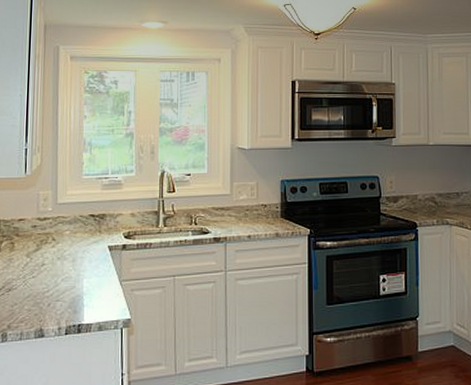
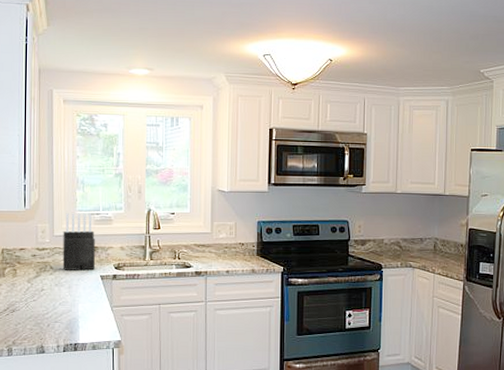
knife block: none [66,177,103,242] -> present [62,213,95,271]

